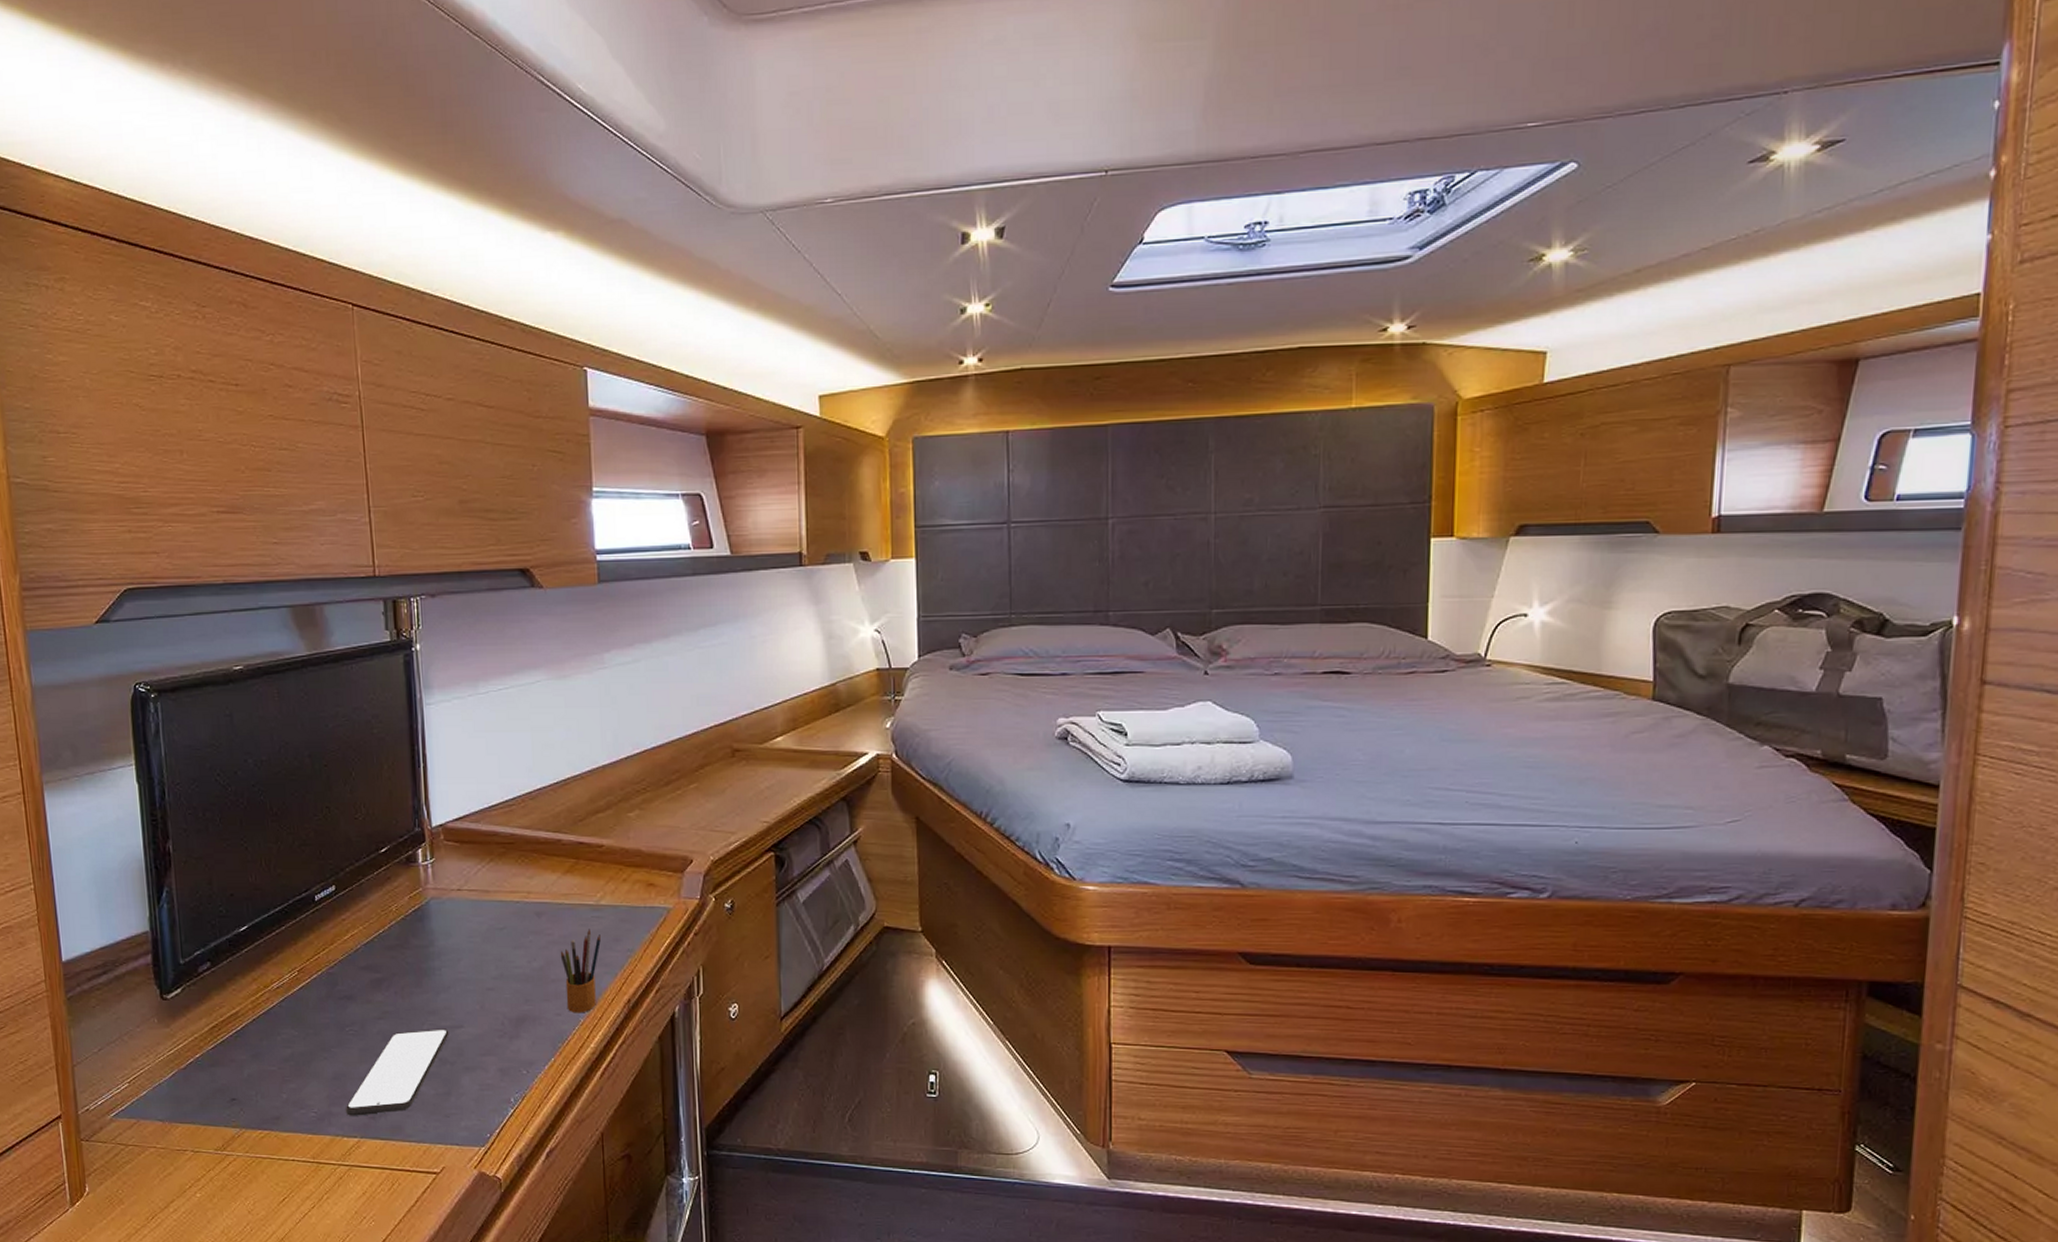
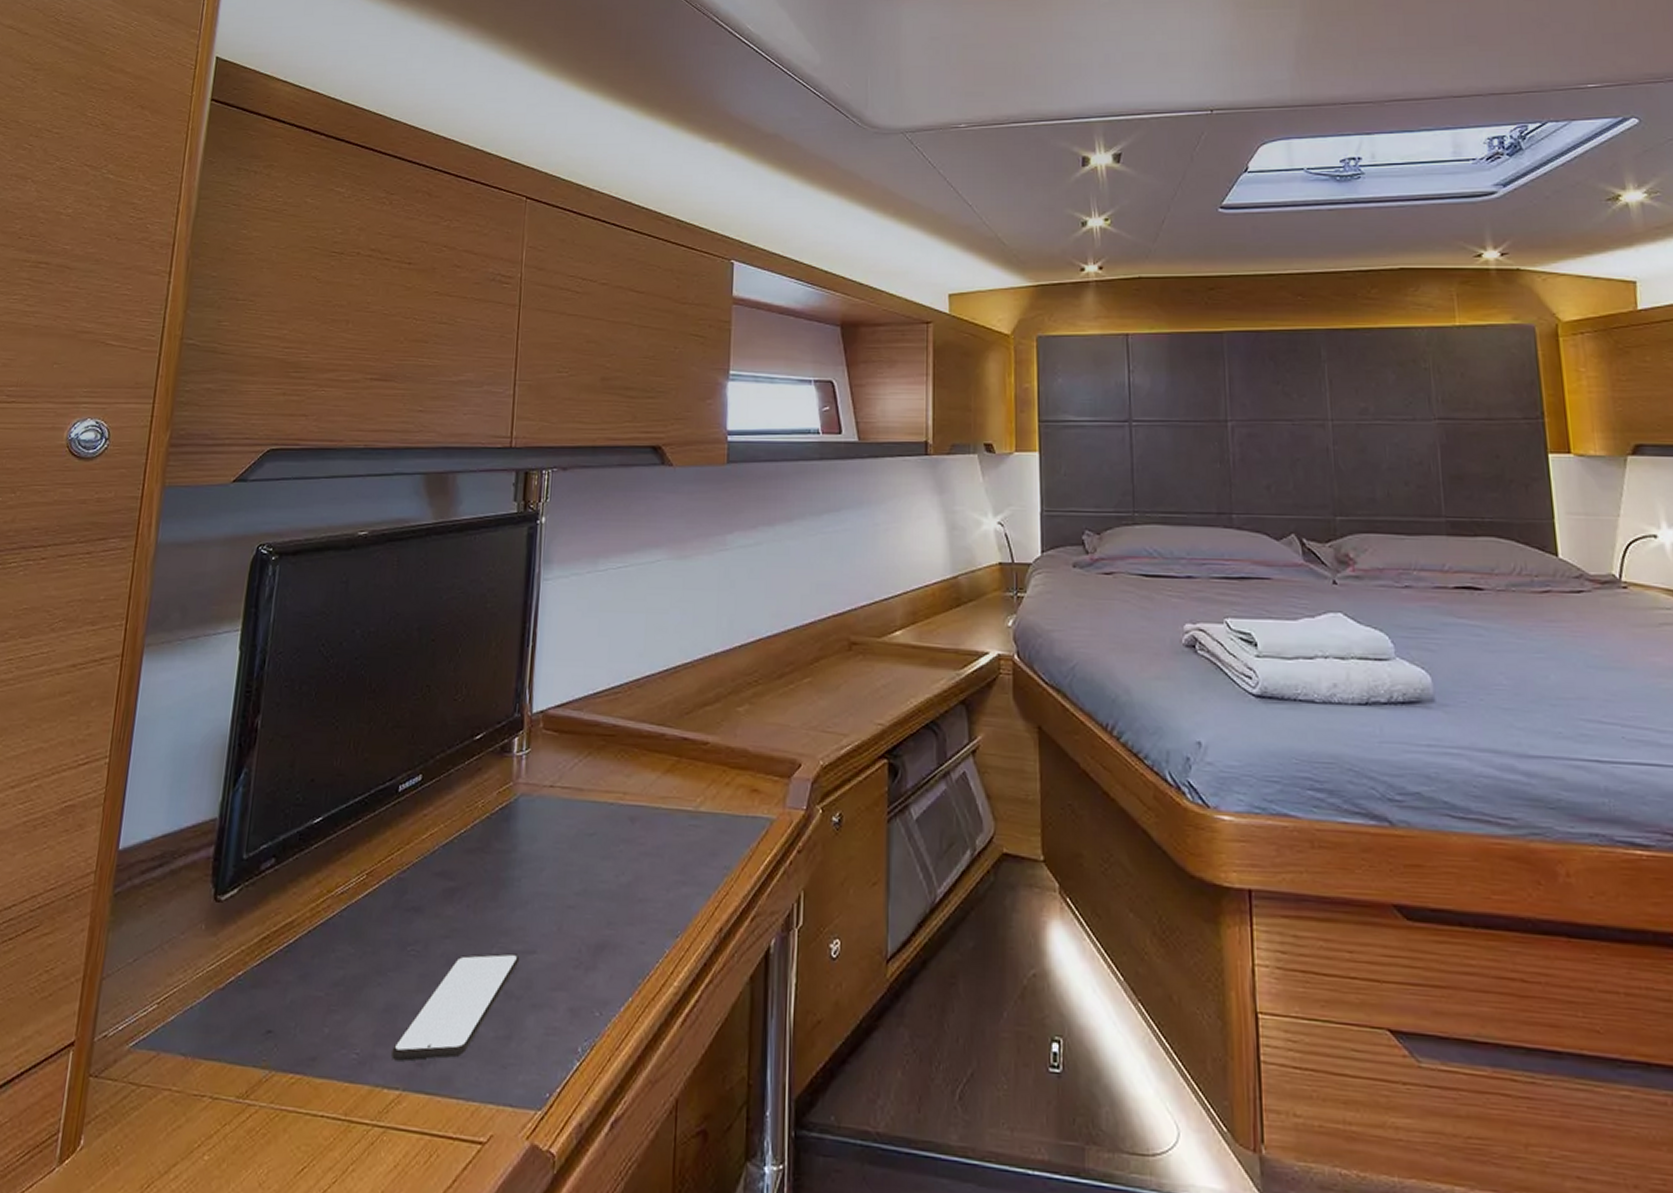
pencil box: present [560,929,601,1013] -> none [650,839,696,943]

